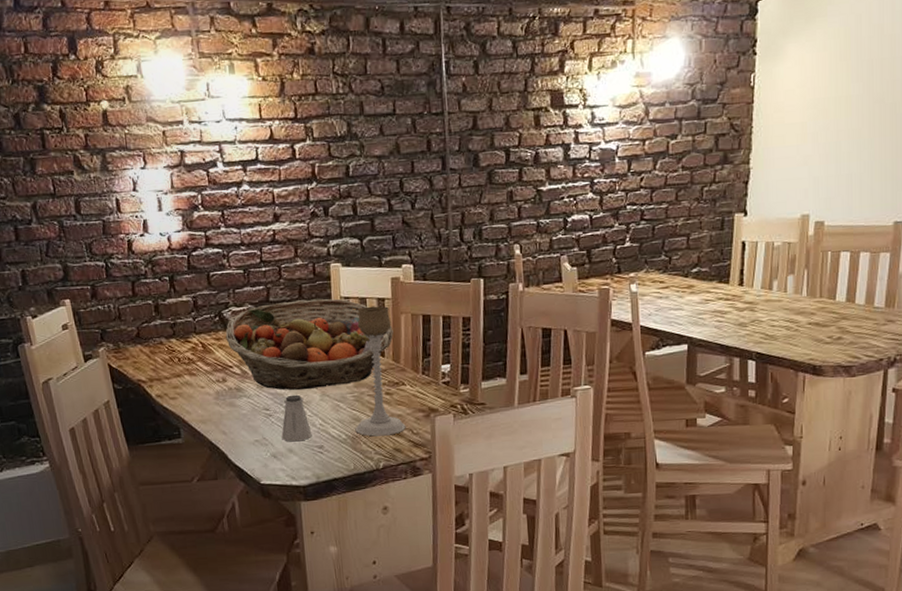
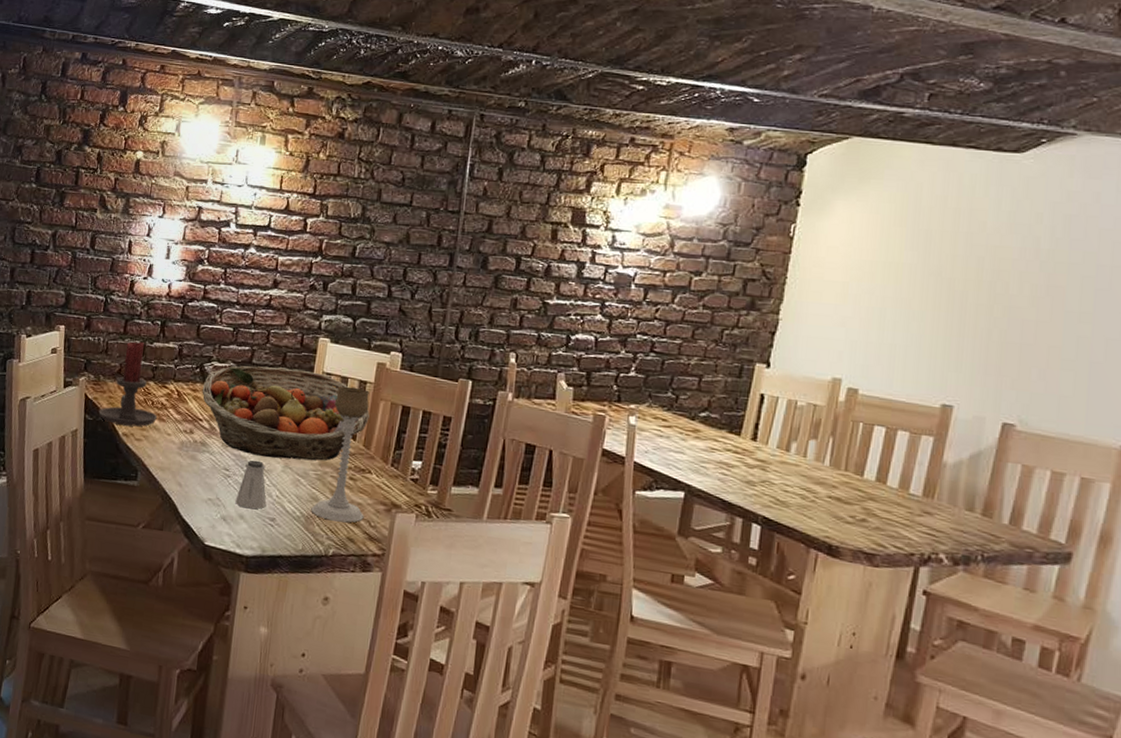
candle holder: none [126,301,187,388] -> present [98,342,157,427]

